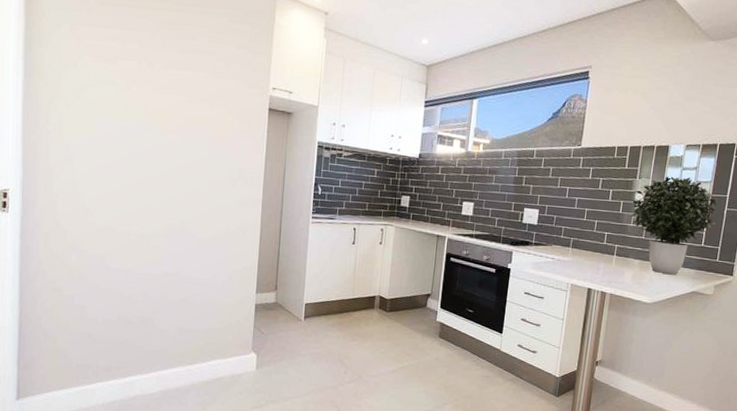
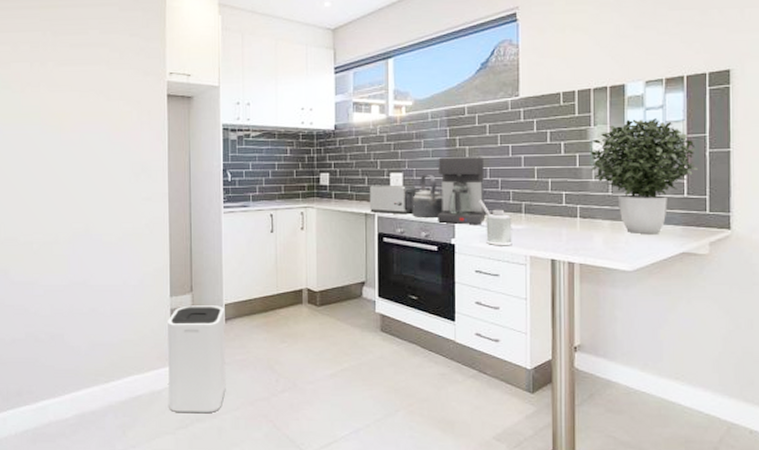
trash can: none [247,302,305,396] -> present [168,305,226,413]
toaster: none [441,211,484,240] -> present [369,184,416,215]
kettle: none [477,206,506,245] -> present [412,175,443,219]
coffee maker: none [499,192,544,254] -> present [438,157,486,225]
soap dispenser: none [535,232,561,274] -> present [479,200,512,246]

